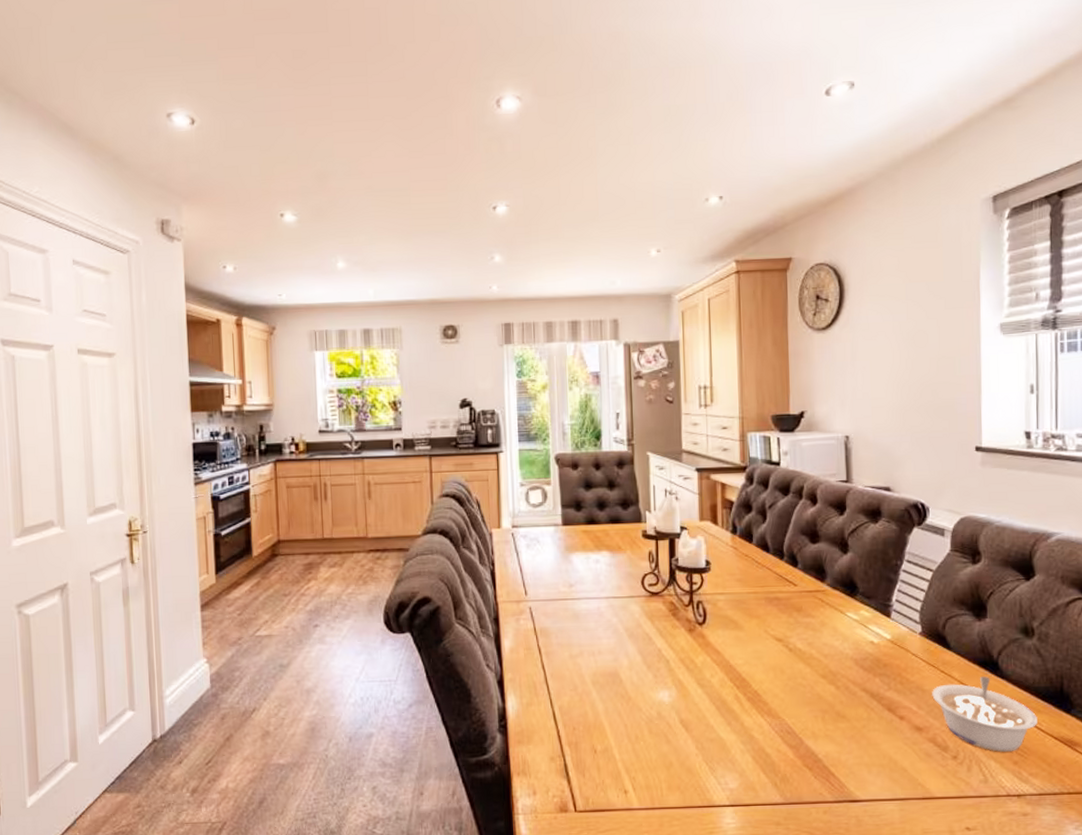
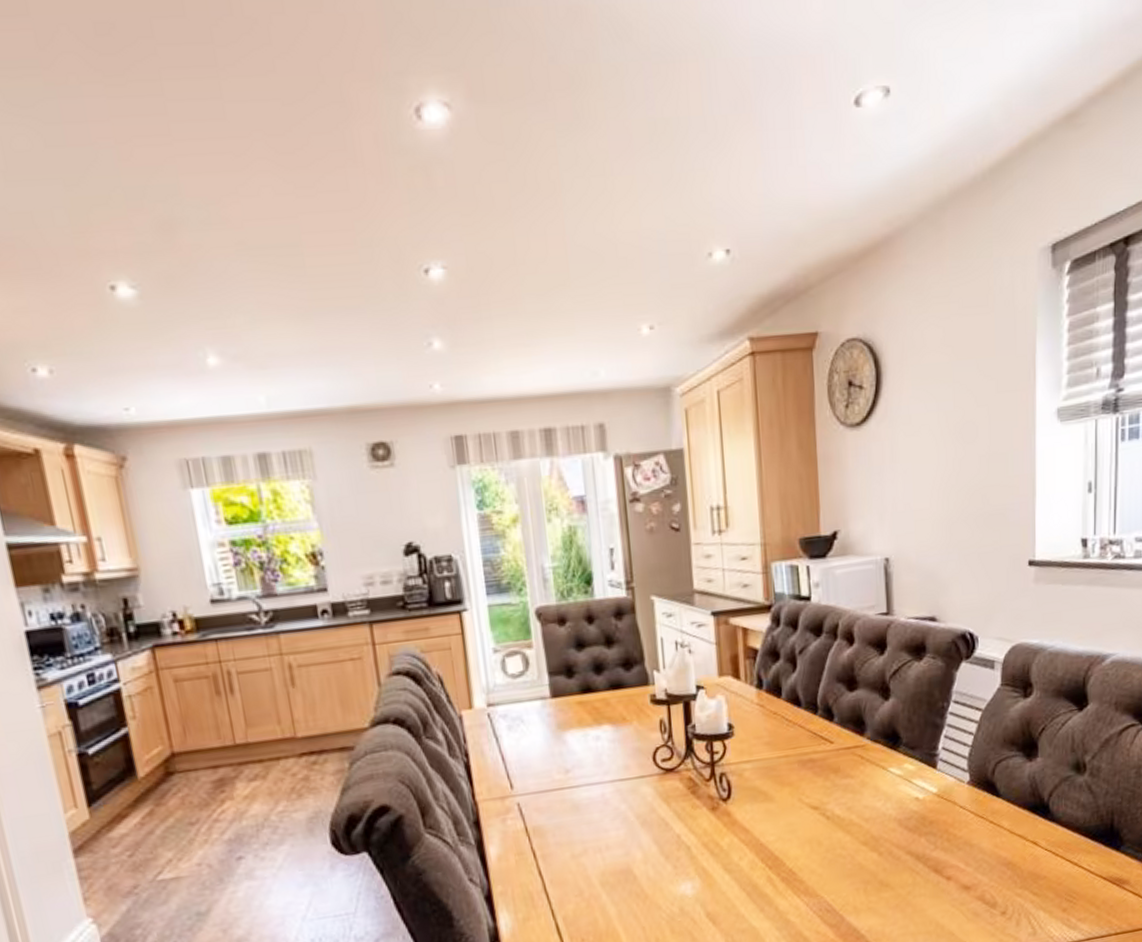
legume: present [932,676,1038,753] -> none [980,821,1087,902]

